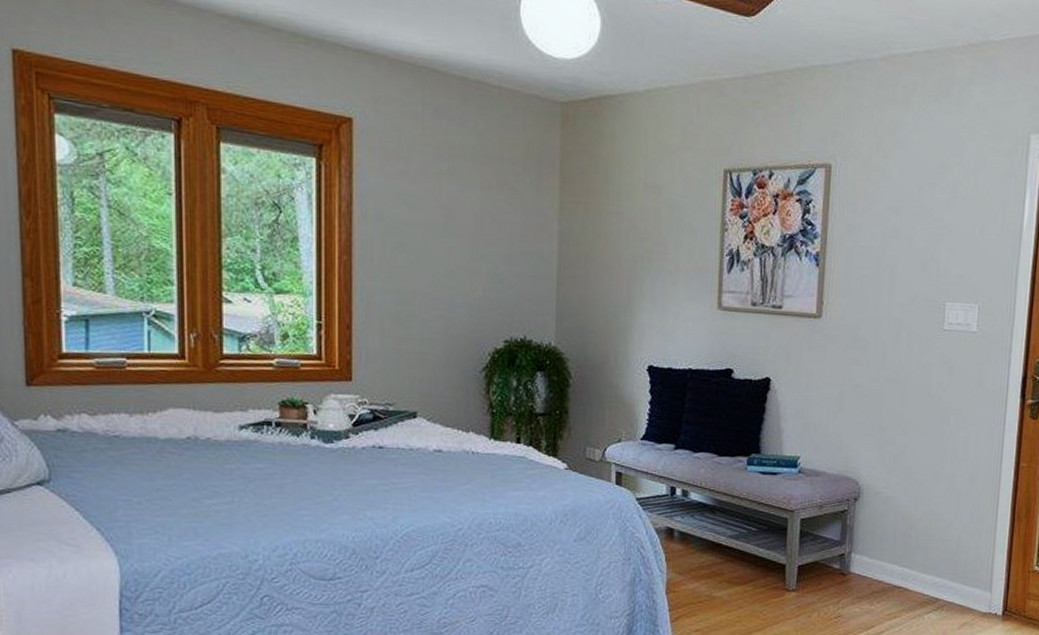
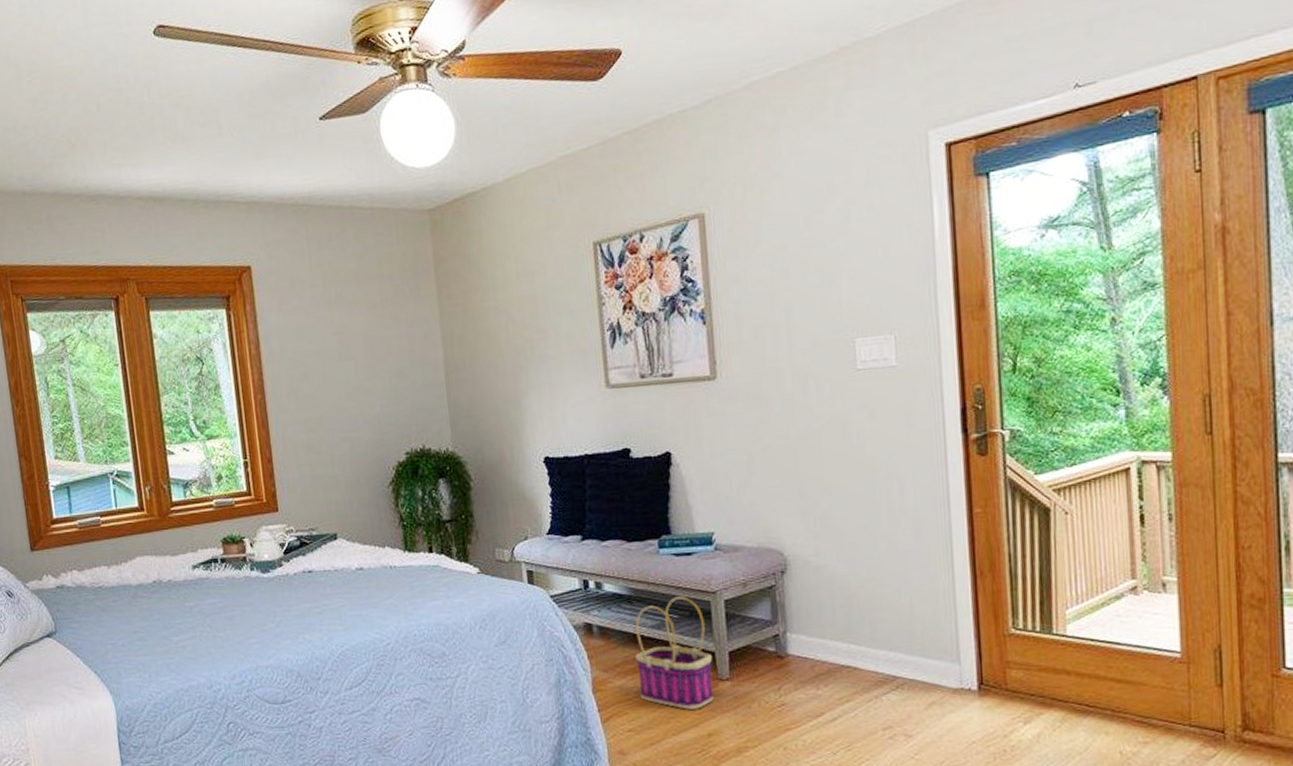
basket: none [711,511,782,615] -> present [635,596,714,710]

